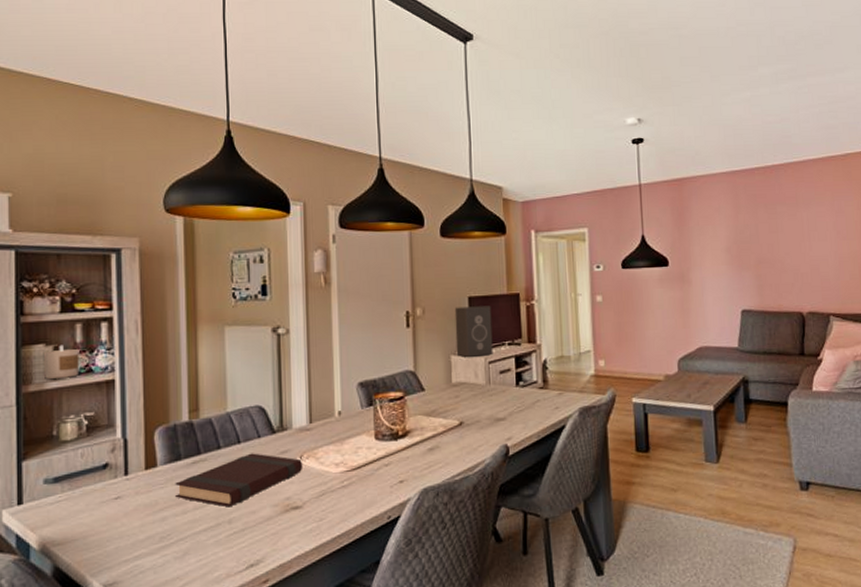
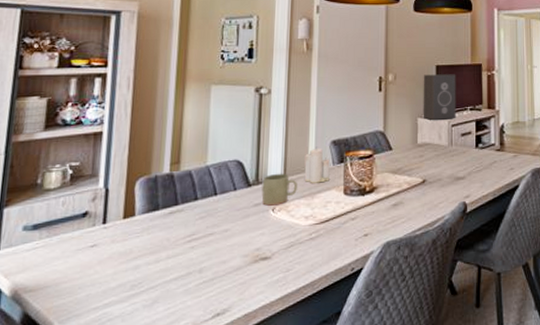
candle: present [43,344,80,380] -> none [35,97,72,130]
book: present [175,453,303,507] -> none [150,205,275,257]
mug: none [287,418,325,453] -> present [261,173,297,206]
candle: none [330,390,359,429] -> present [304,148,330,183]

